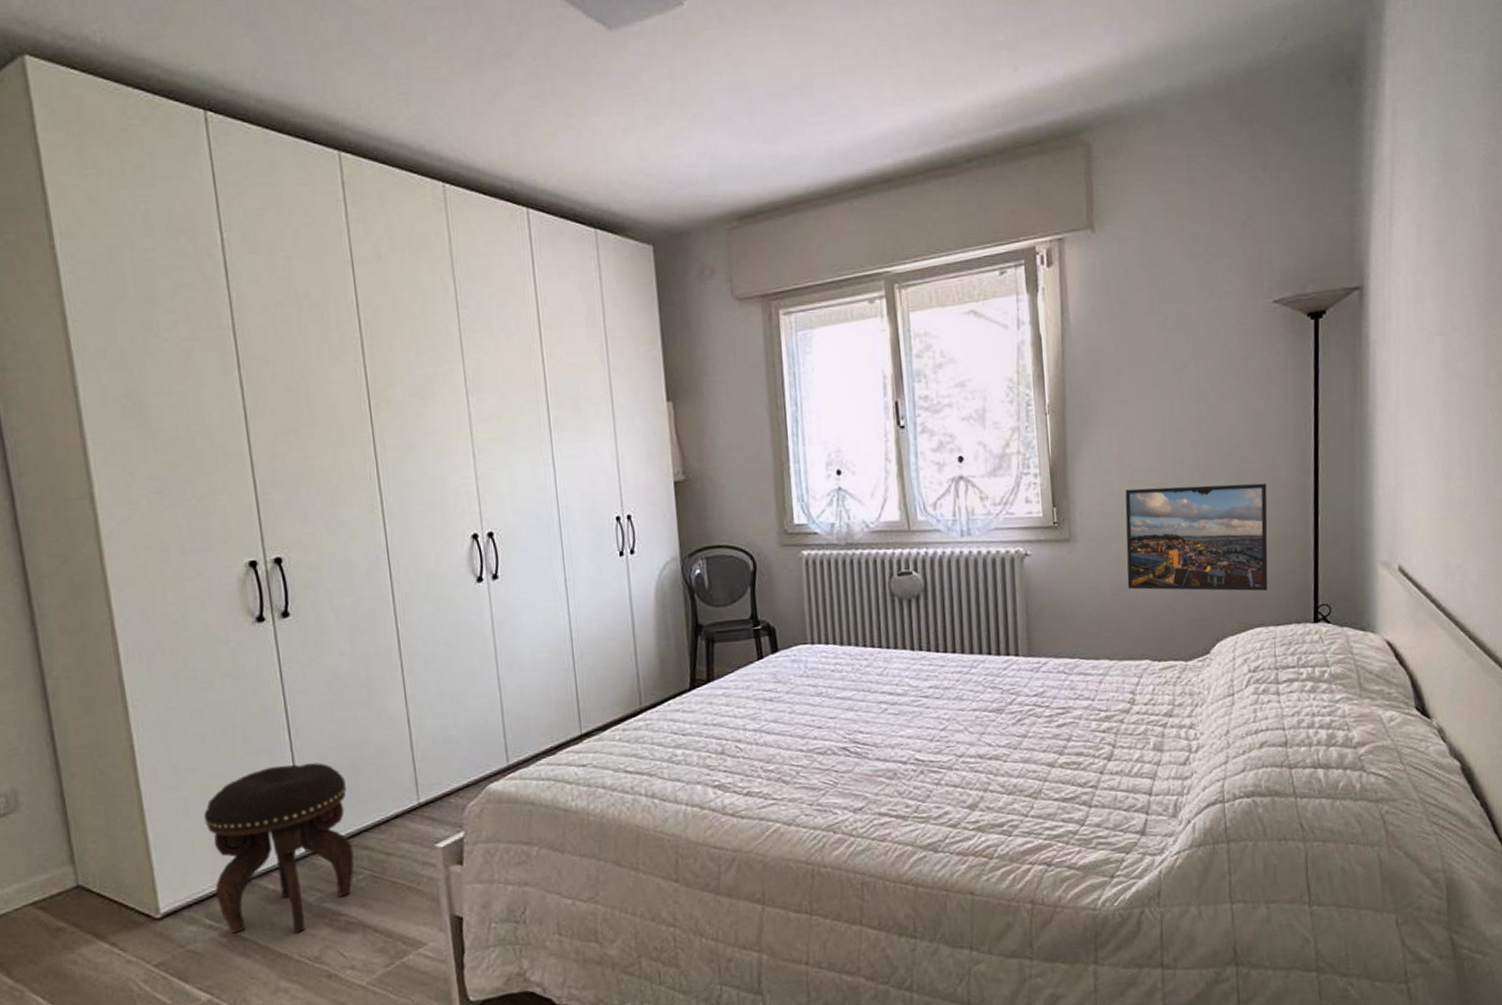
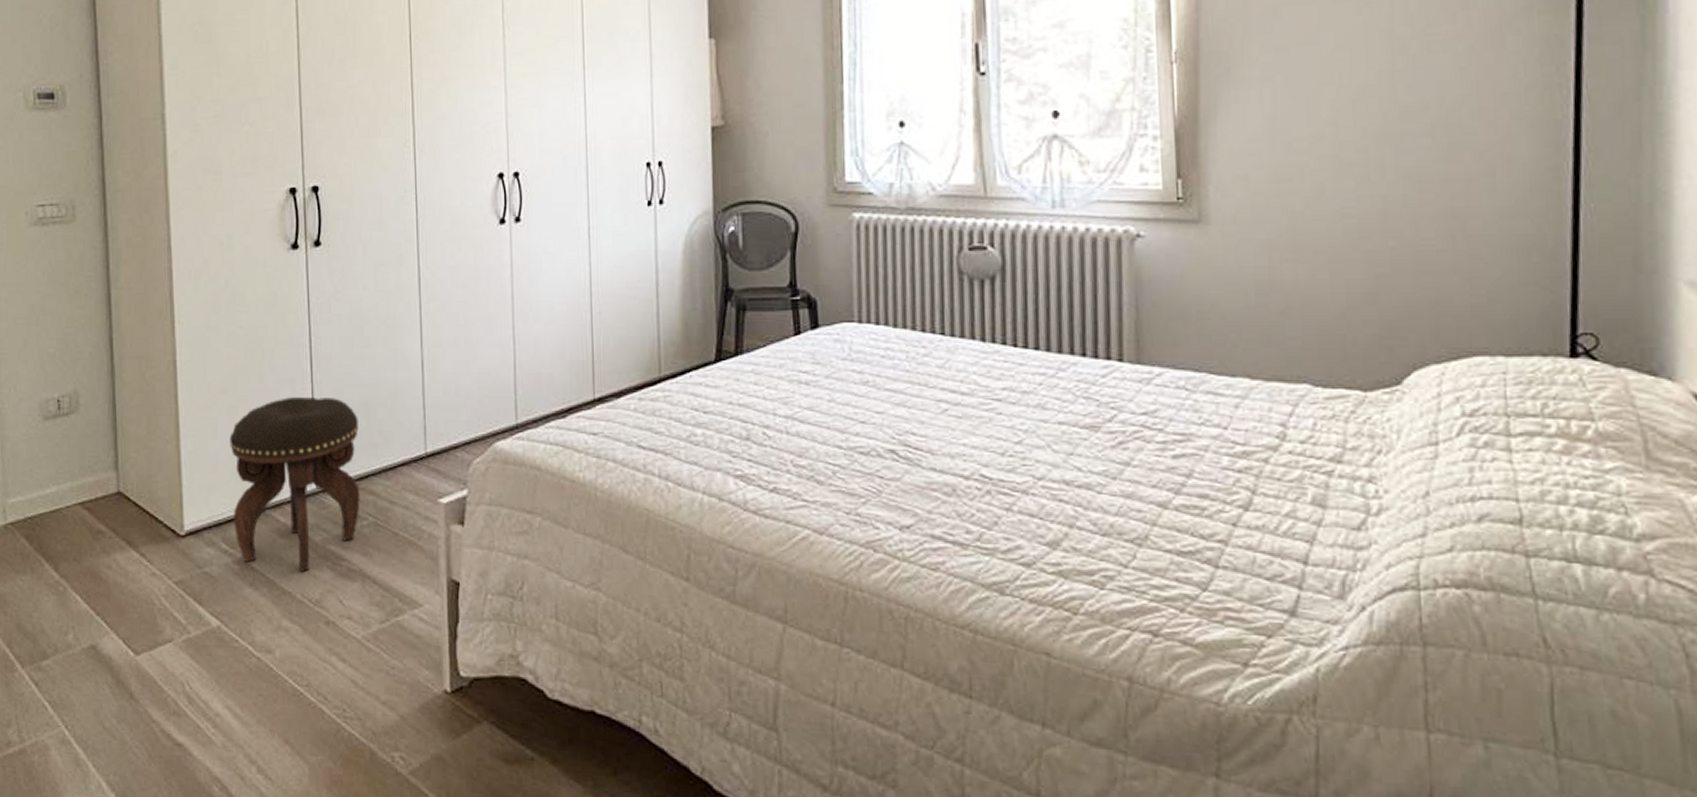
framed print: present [1125,483,1268,591] -> none [1279,160,1497,307]

